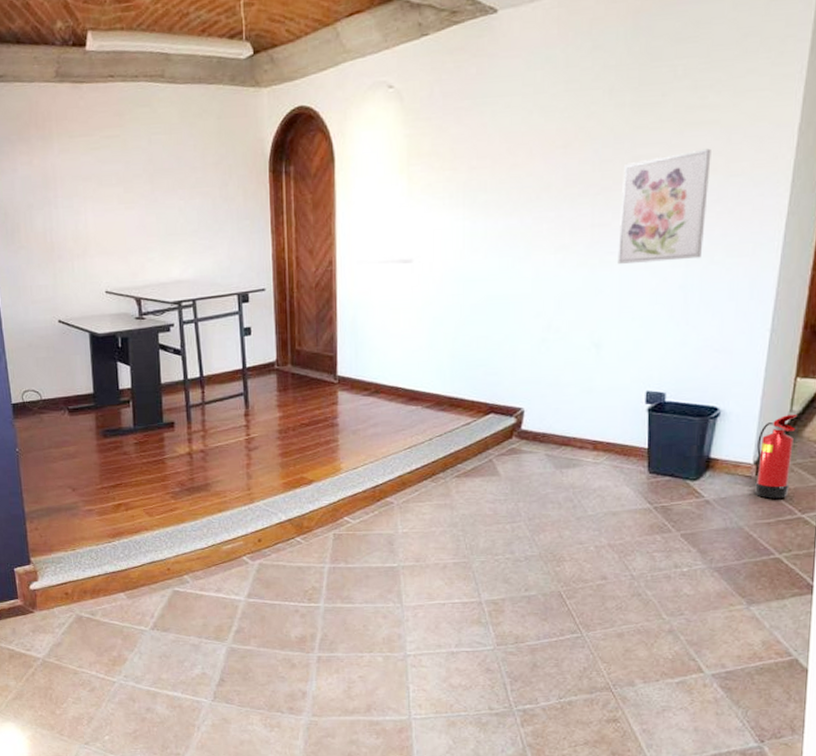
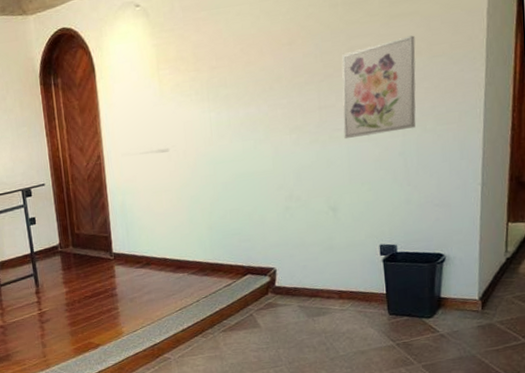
fire extinguisher: present [755,414,798,499] -> none [480,254,513,329]

